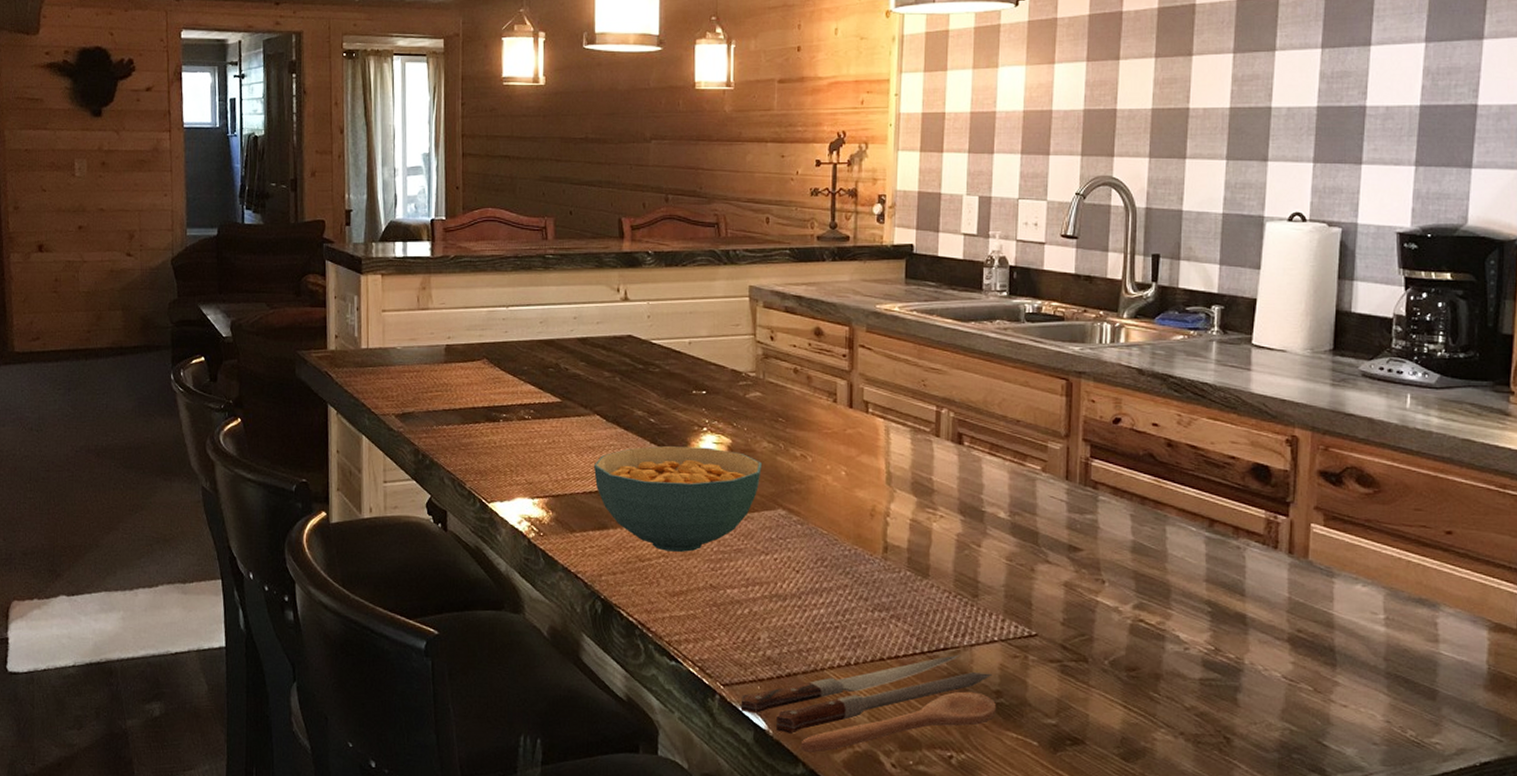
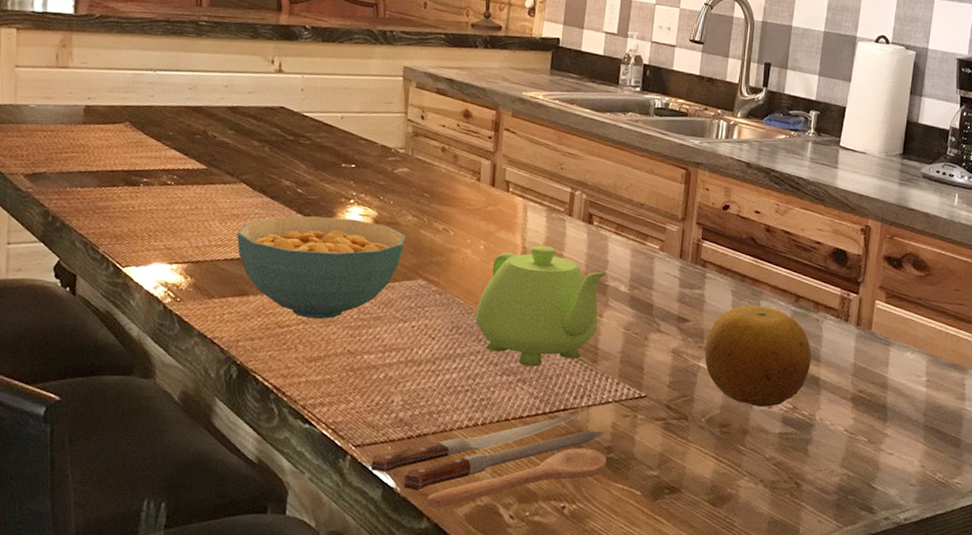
teakettle: none [841,470,983,602] -> present [475,246,607,367]
fruit: none [1103,532,1234,648] -> present [704,306,812,407]

